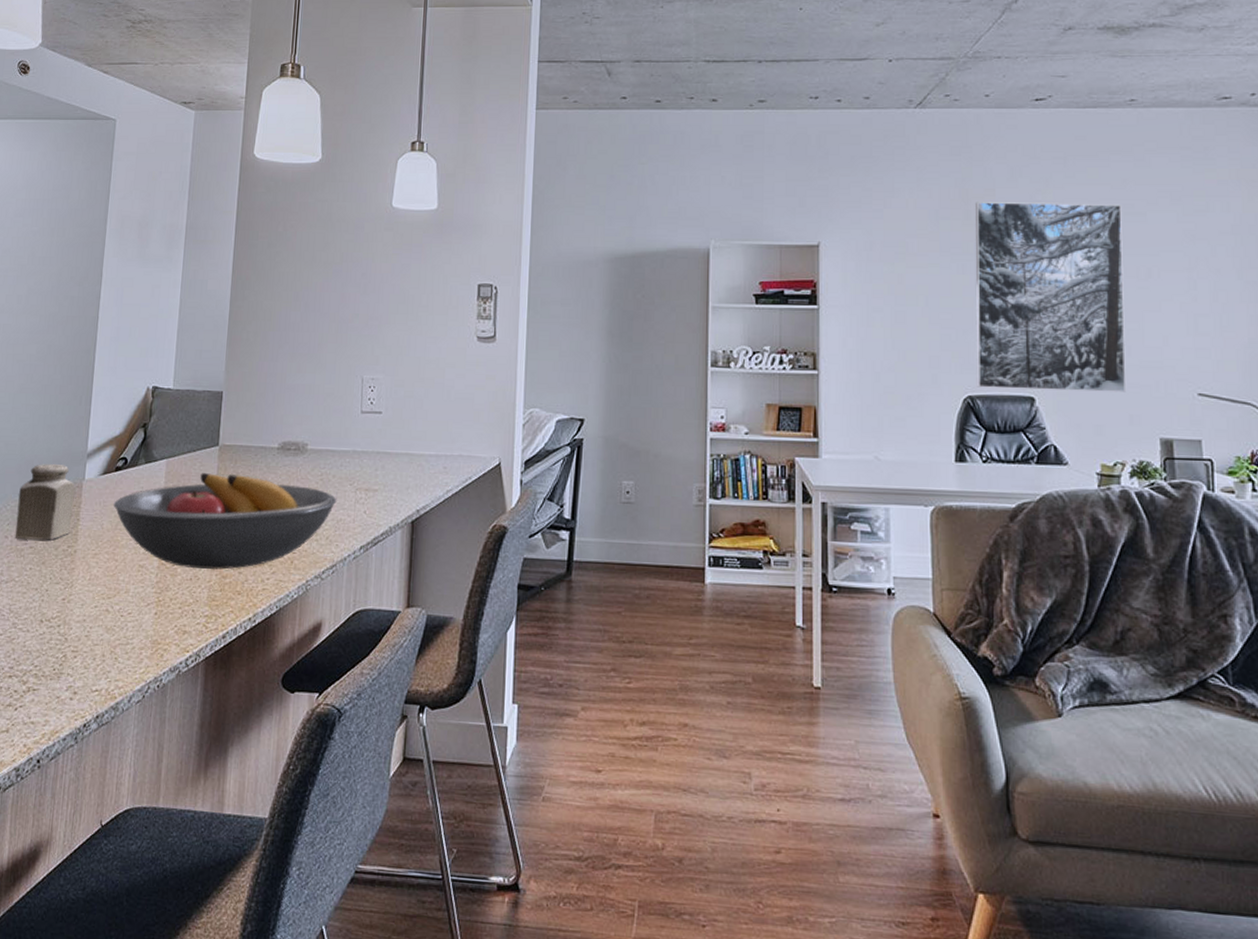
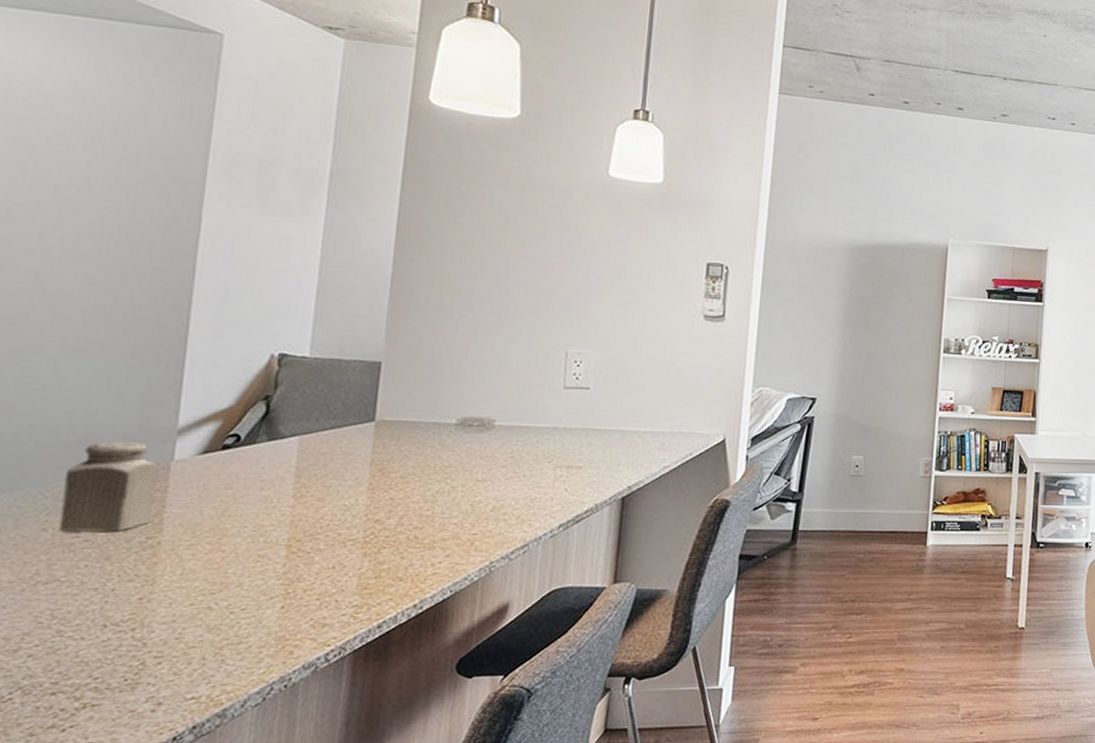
fruit bowl: present [113,473,337,570] -> none [219,451,532,555]

